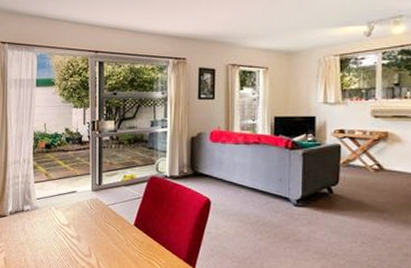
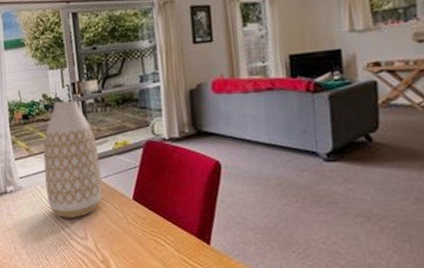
vase: none [60,135,109,238] -> present [43,100,103,218]

